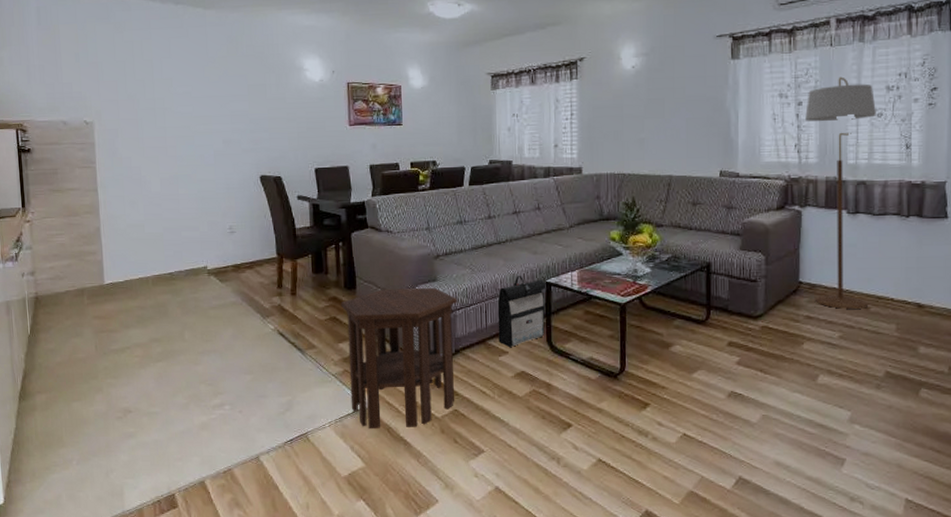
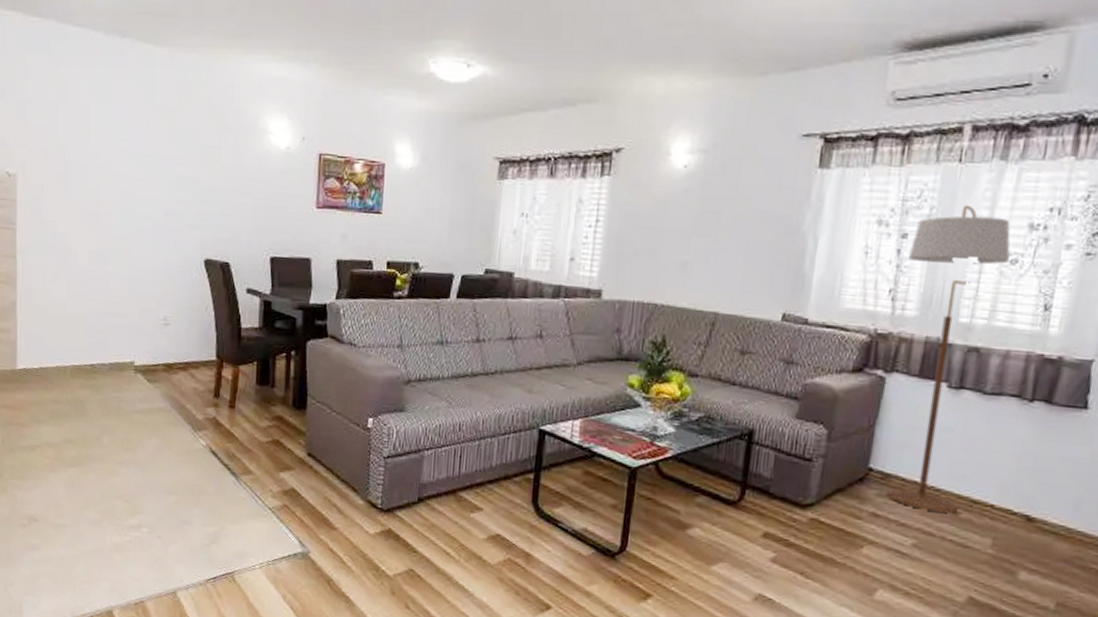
side table: present [341,287,458,428] -> none [286,413,428,584]
backpack: present [497,276,546,347] -> none [472,417,539,503]

